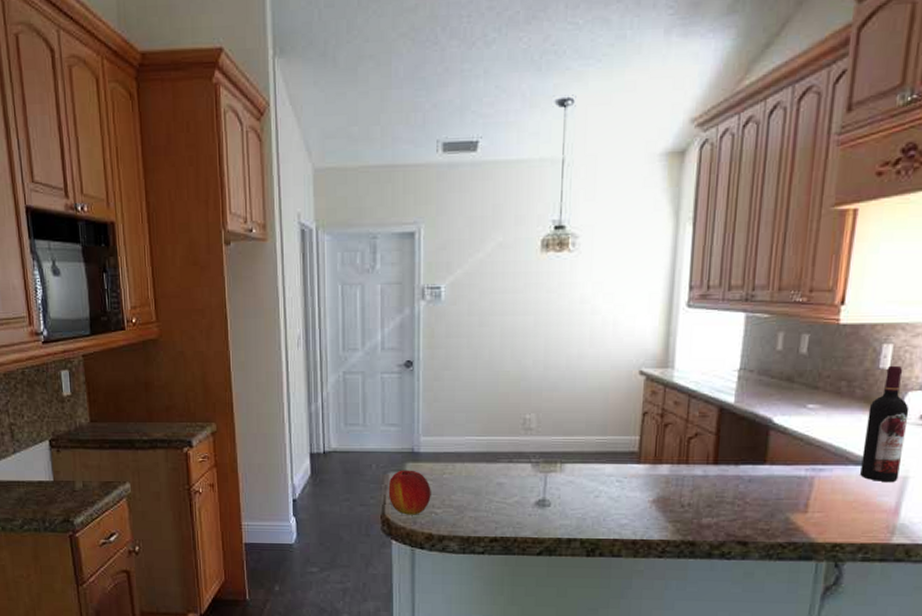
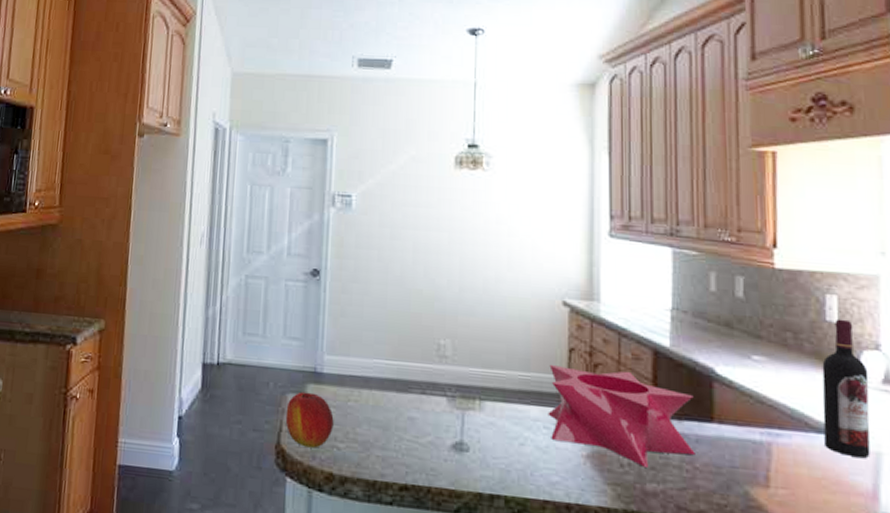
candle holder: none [621,427,751,506] -> present [548,364,695,467]

